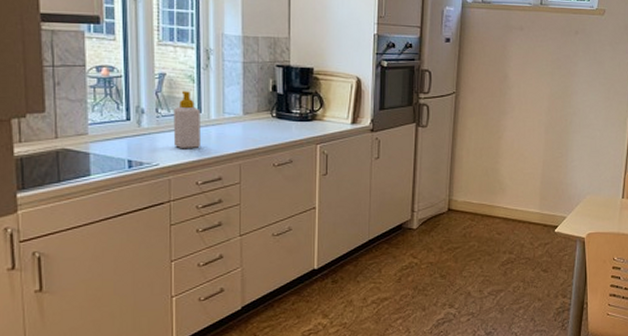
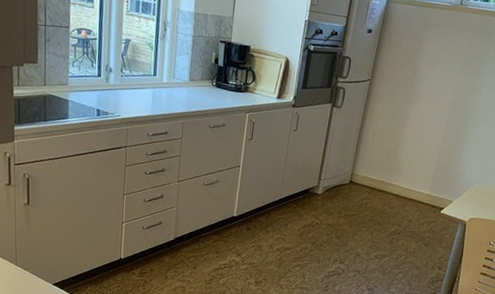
soap bottle: present [173,91,200,149] -> none [132,55,156,106]

